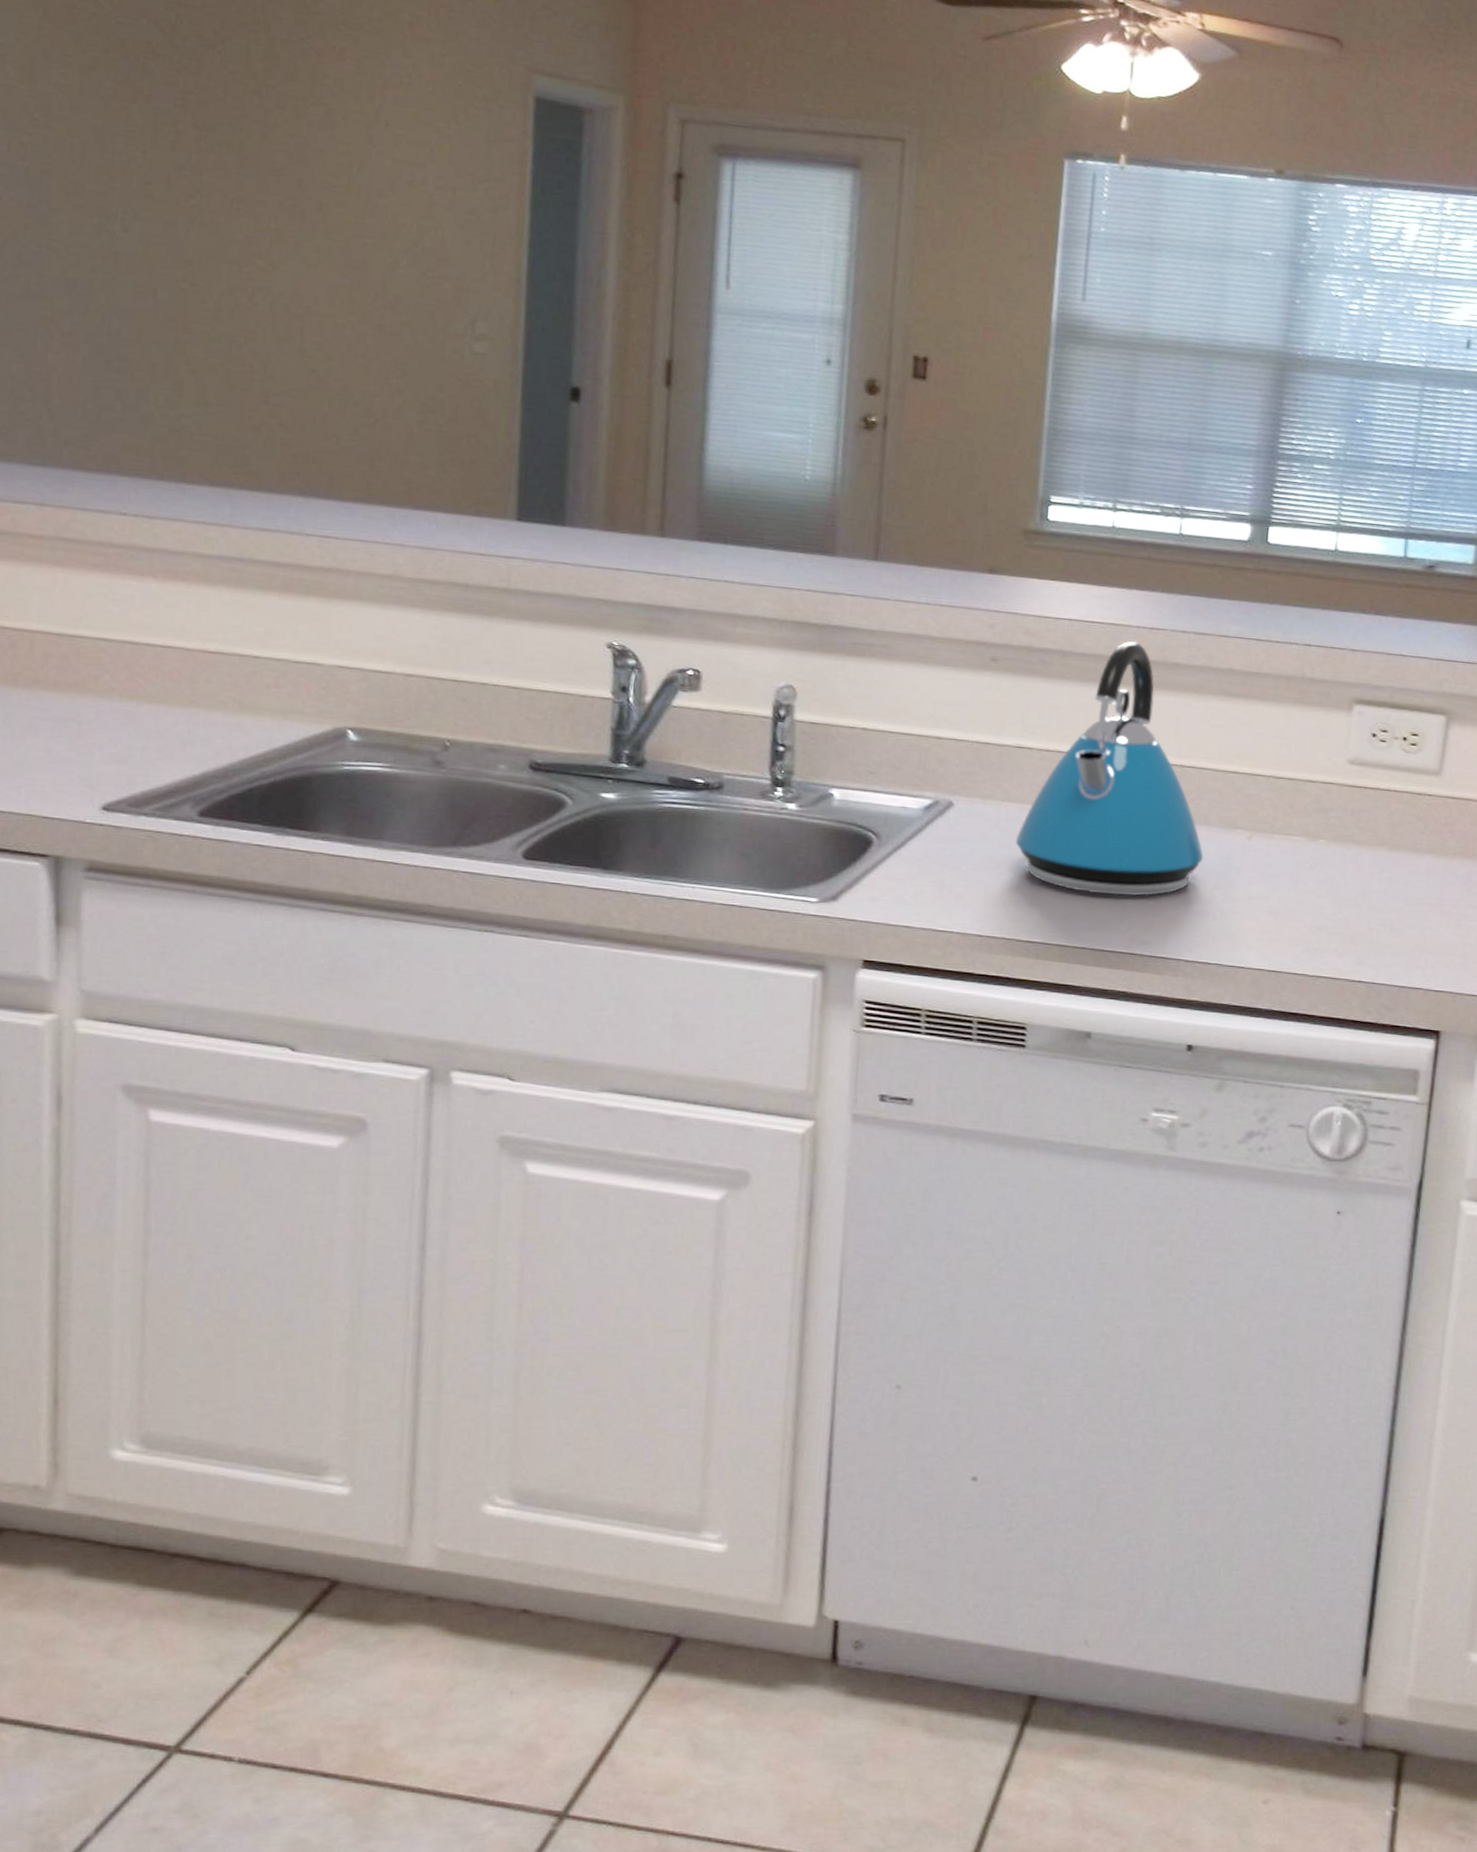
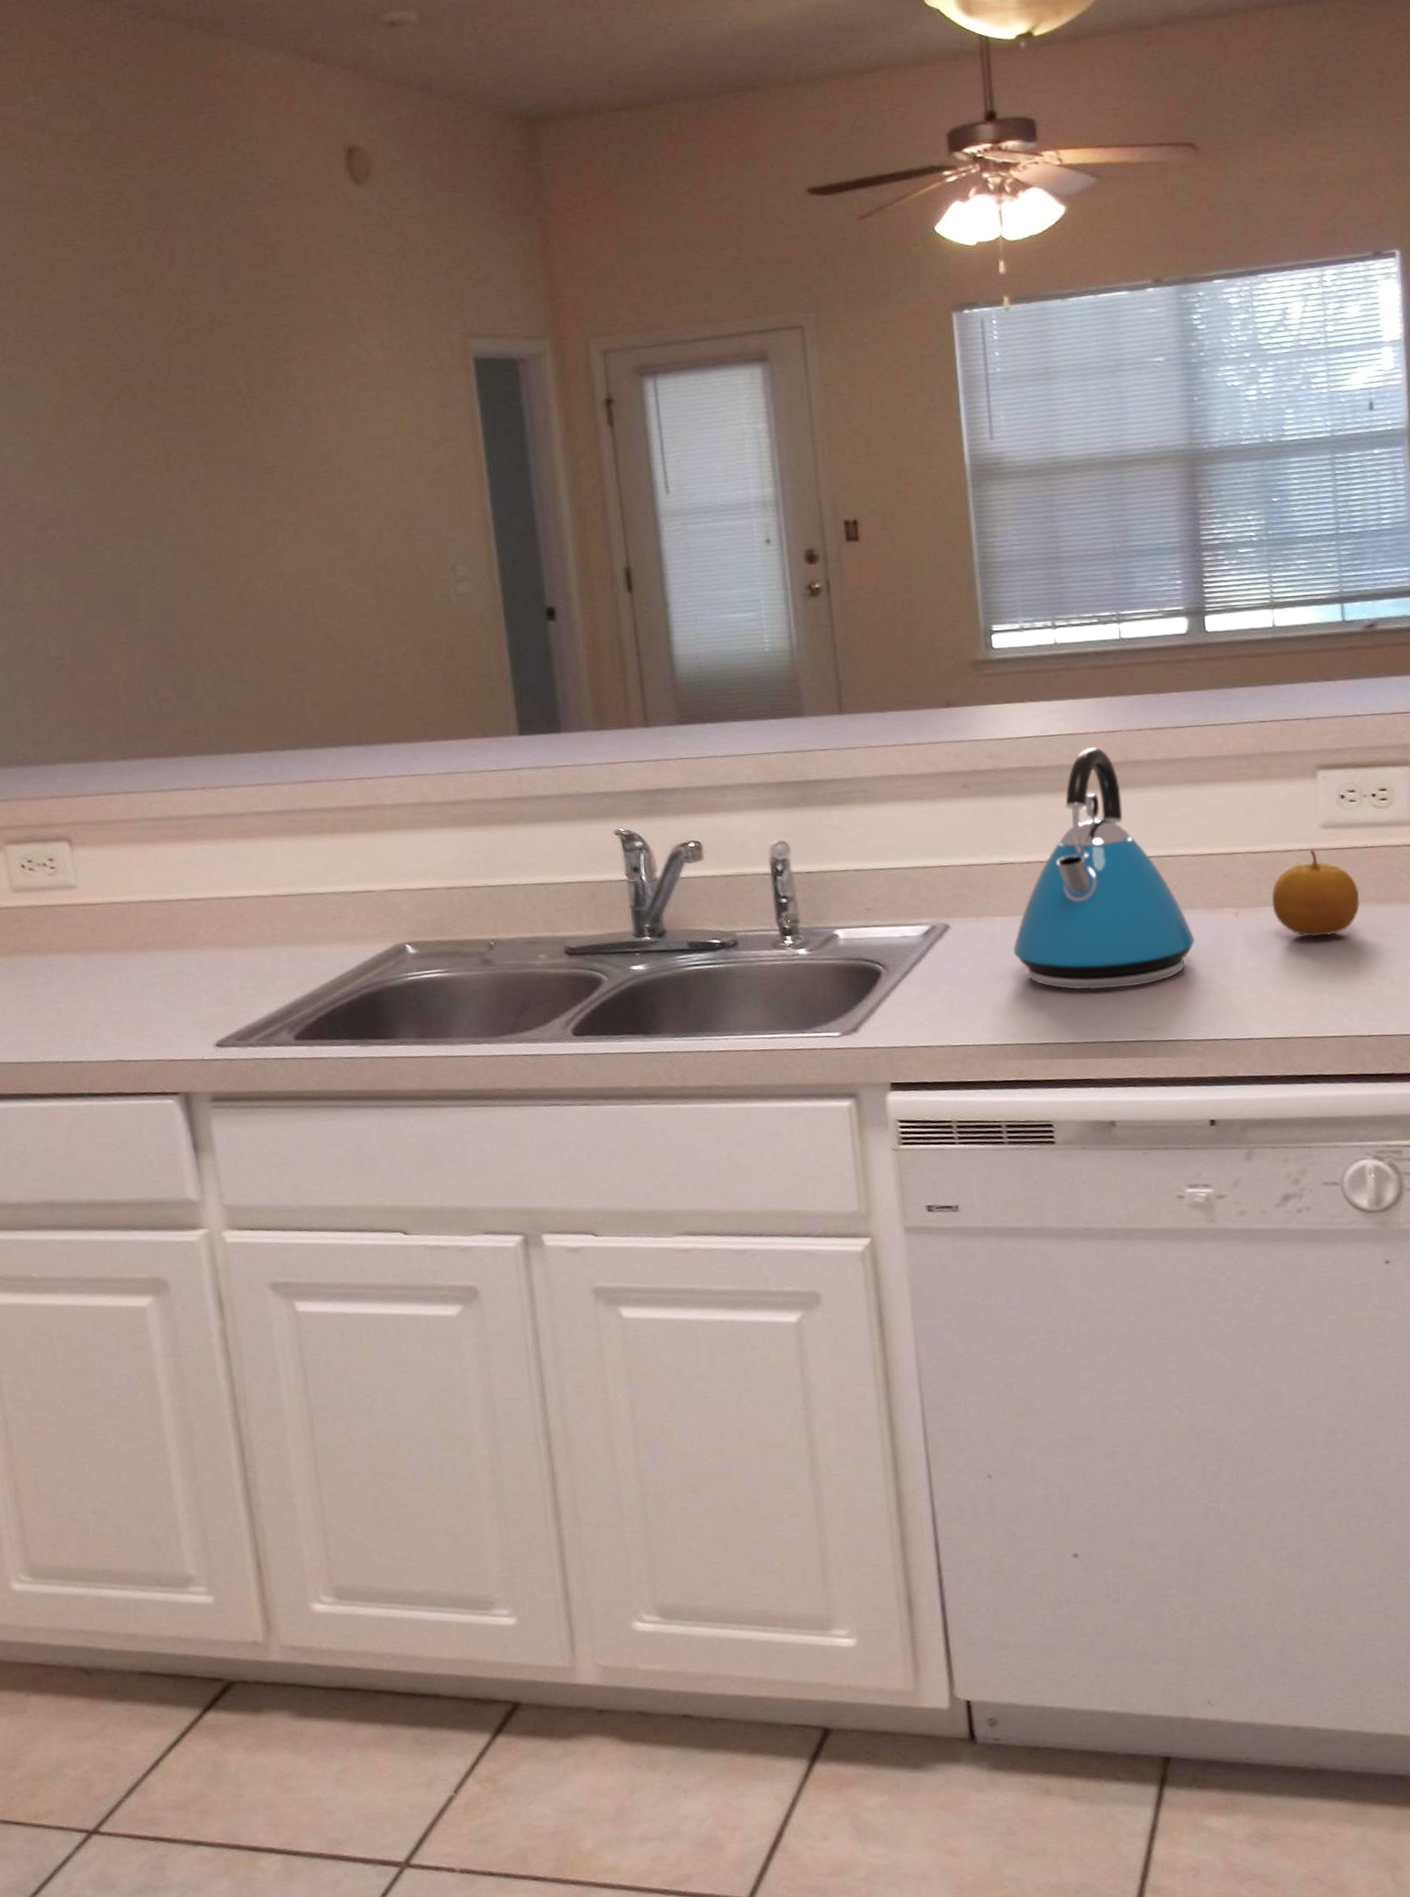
fruit: none [1286,783,1374,874] -> present [1271,849,1360,938]

